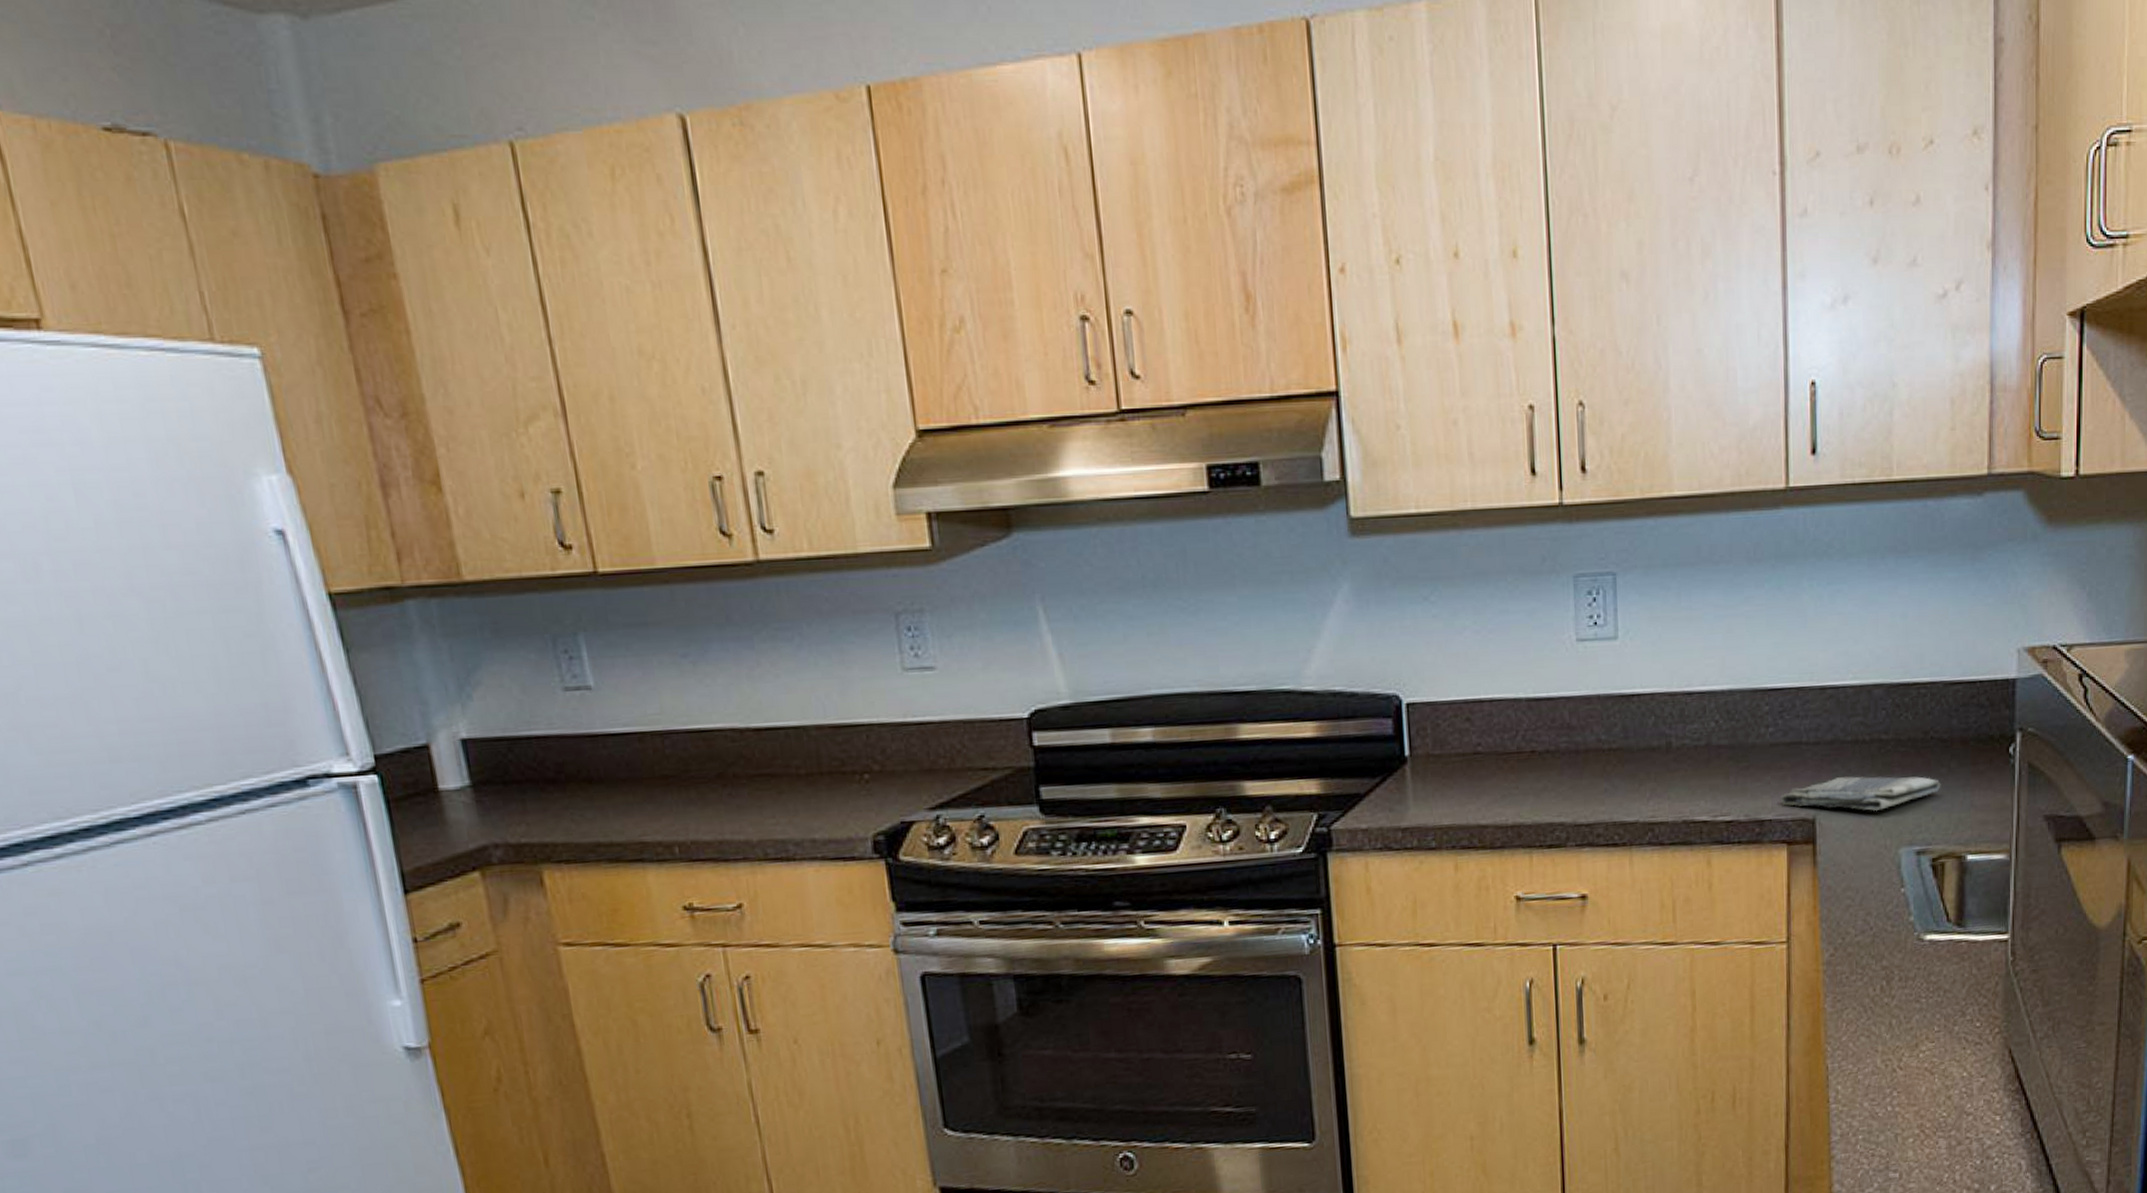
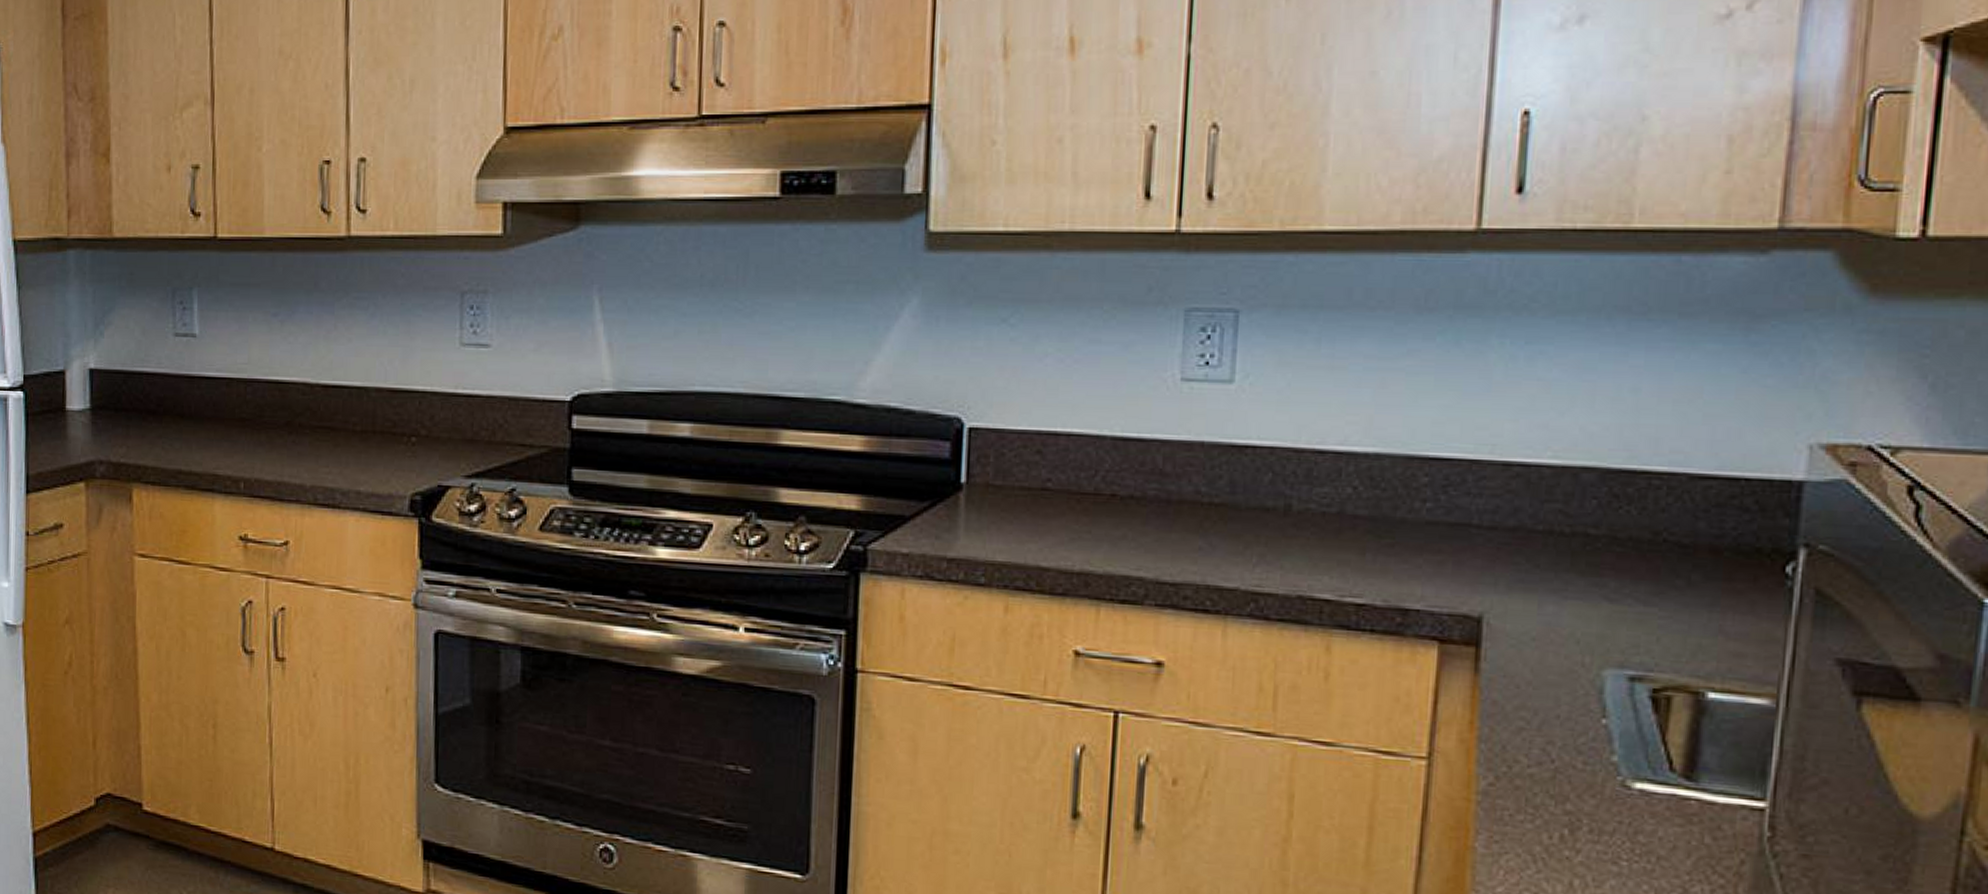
dish towel: present [1780,776,1941,812] -> none [1434,572,1674,620]

